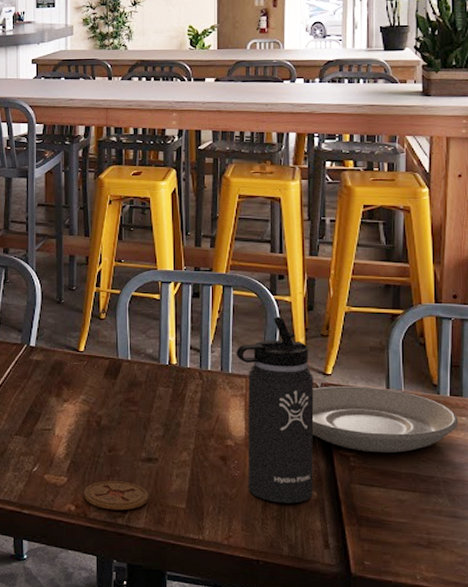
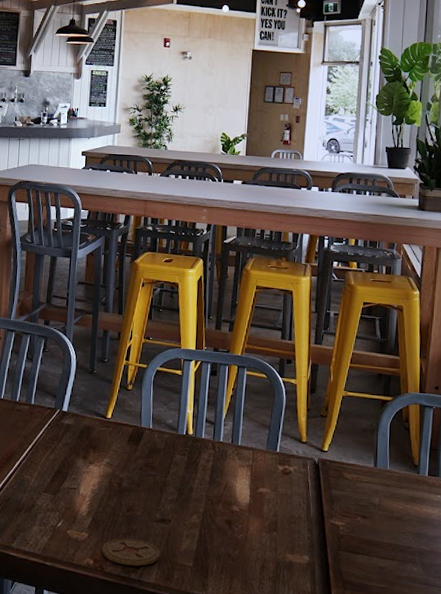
thermos bottle: present [236,316,314,503] -> none [245,396,312,566]
plate: present [311,386,459,453] -> none [307,461,435,524]

